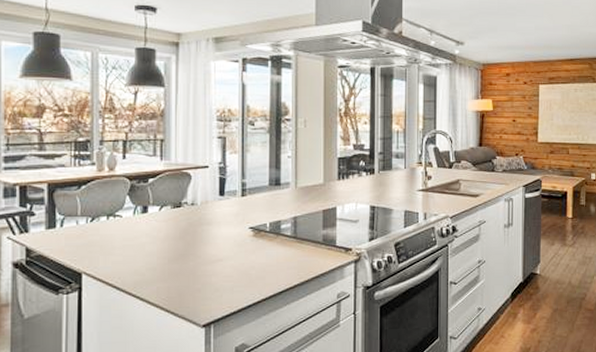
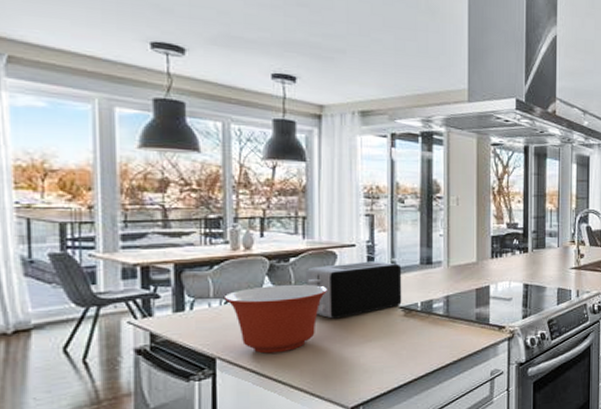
mixing bowl: none [89,204,183,270] -> present [223,284,328,354]
toaster: none [162,182,252,238] -> present [305,261,402,319]

